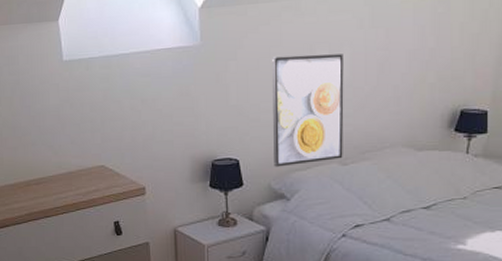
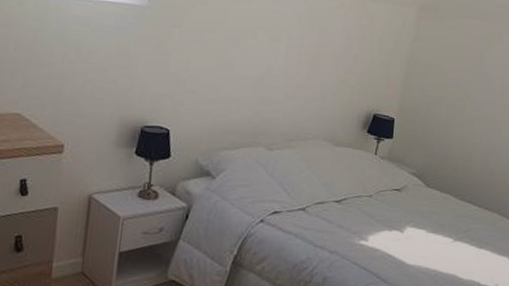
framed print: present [272,54,344,167] -> none [204,33,281,144]

